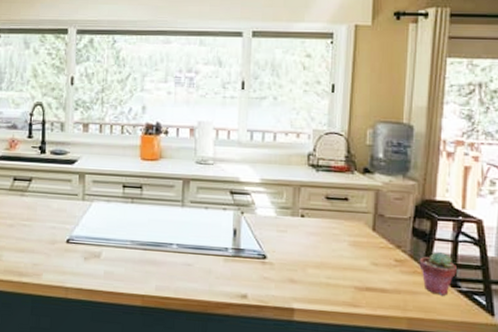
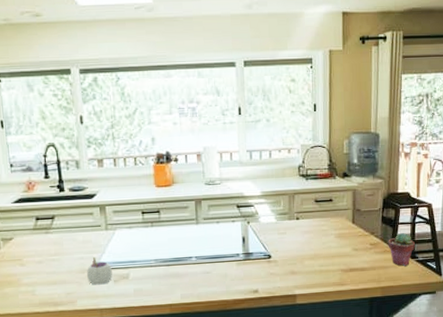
mug: none [56,229,84,260] -> present [86,257,113,285]

